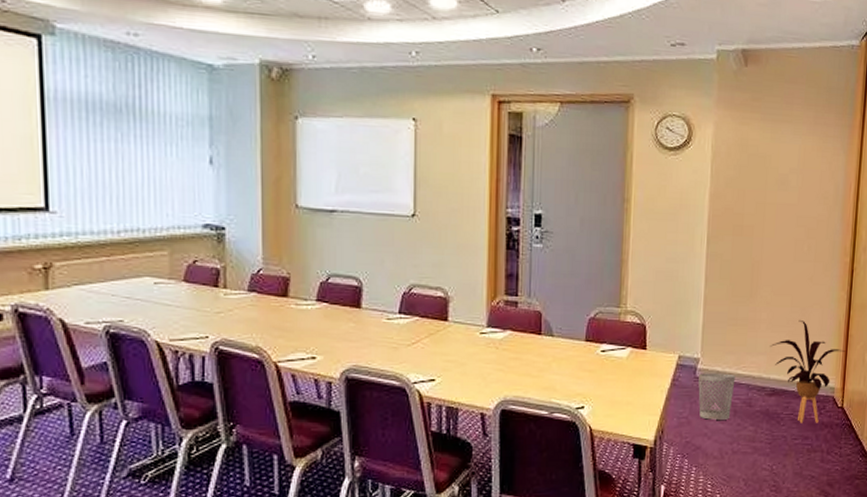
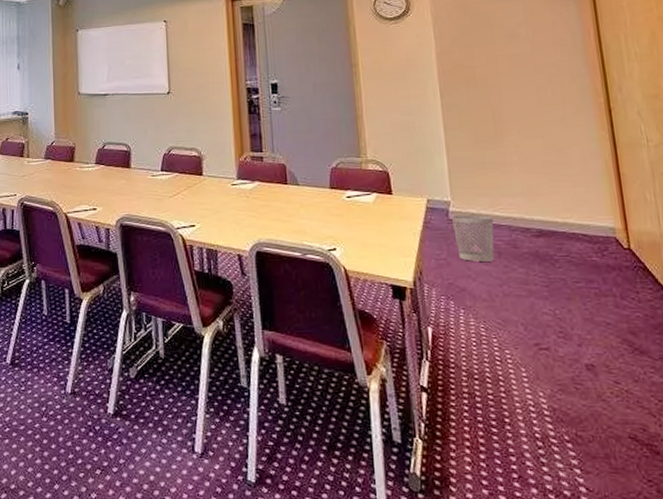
house plant: present [770,319,846,423] -> none [527,160,621,265]

